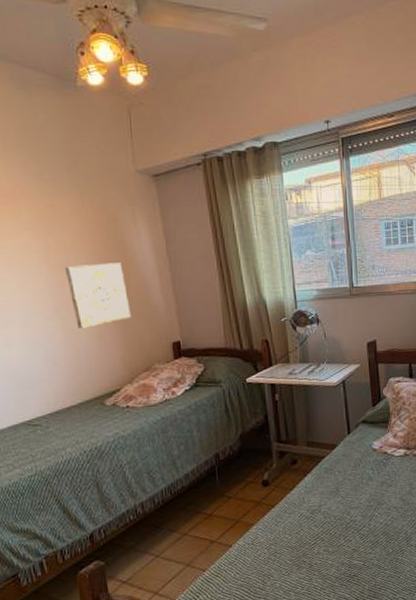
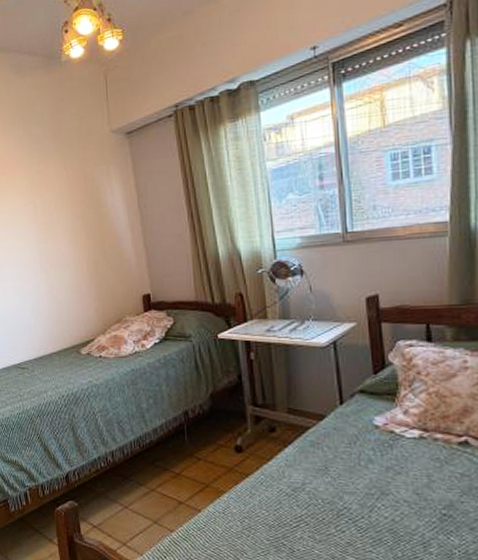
wall art: present [64,263,131,328] -> none [49,219,105,281]

